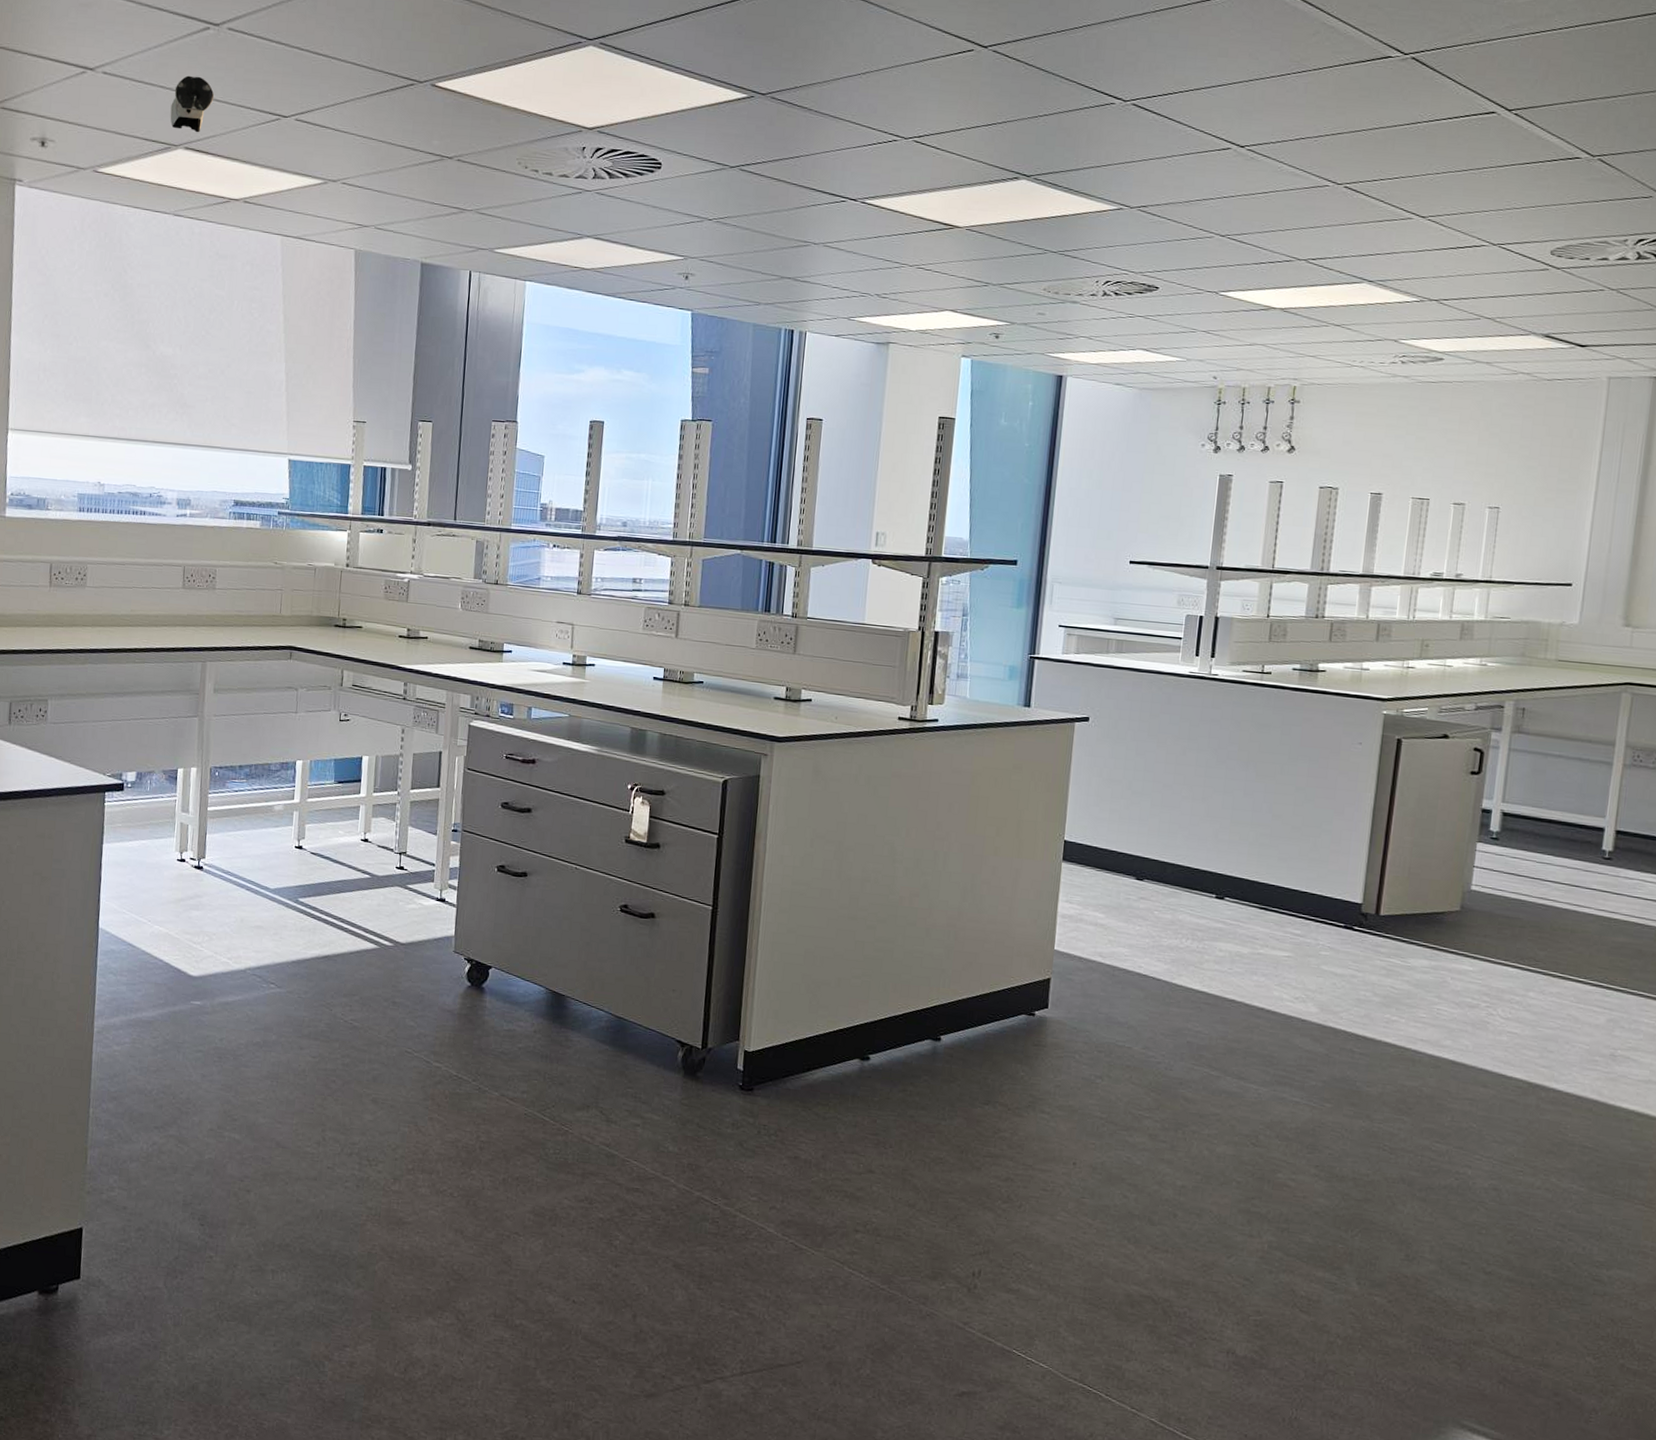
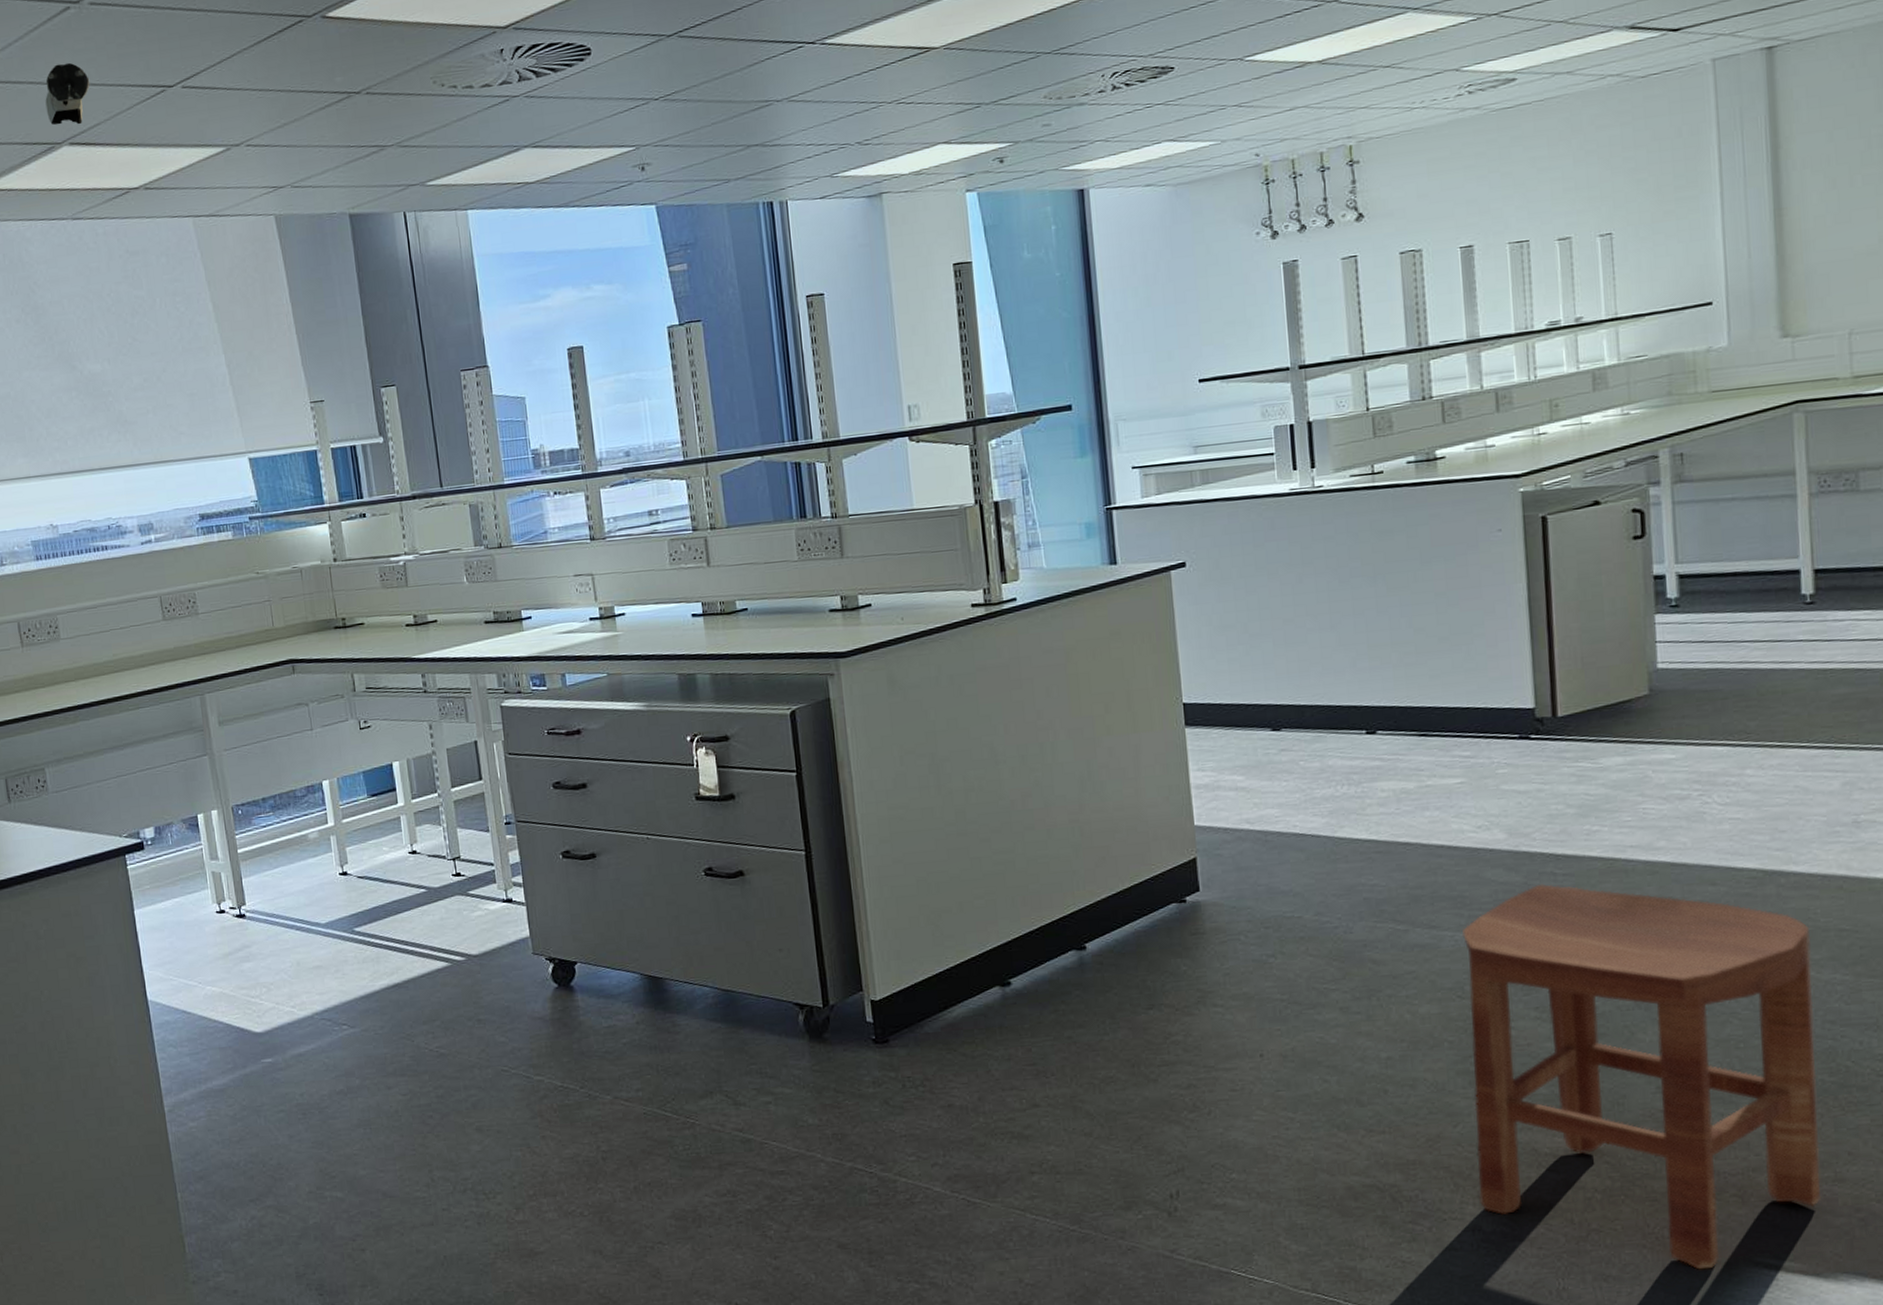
stool: none [1238,1058,1559,1423] -> present [1462,883,1821,1270]

